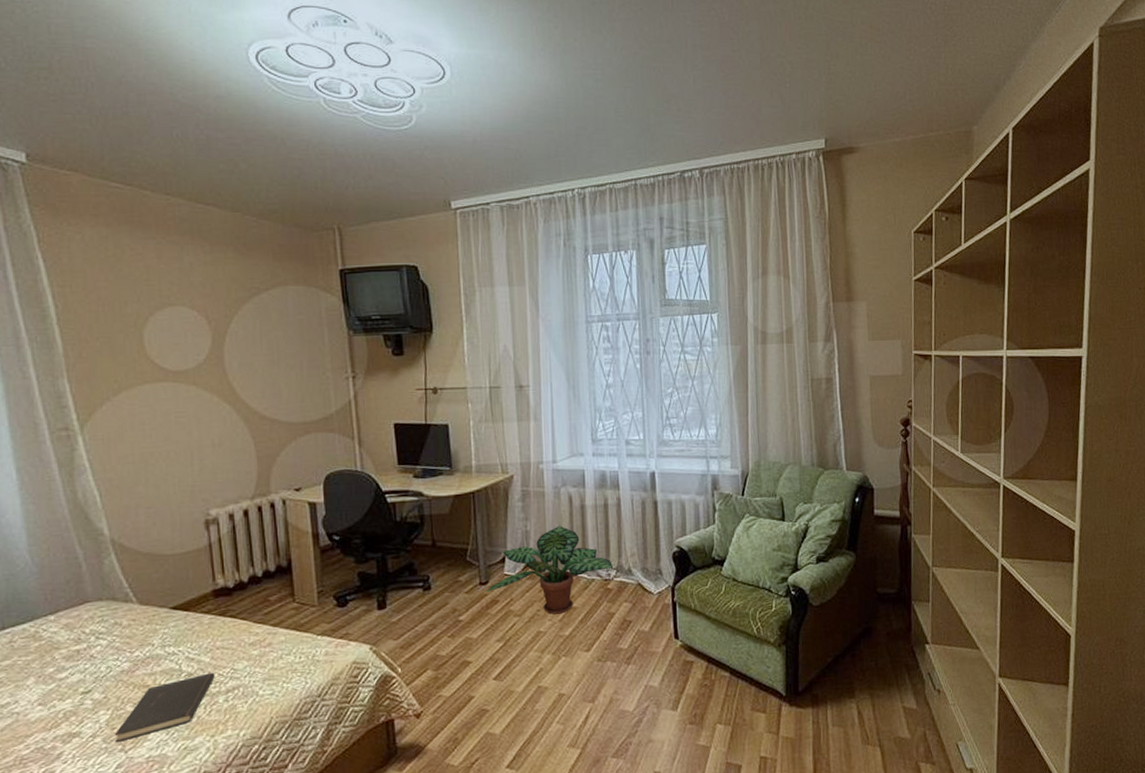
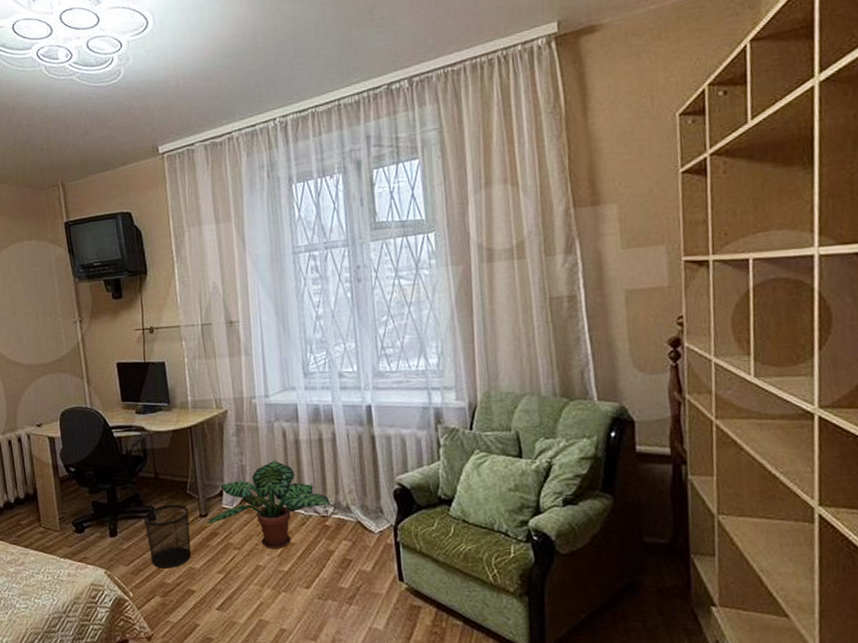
waste bin: none [417,572,469,641] -> present [143,504,191,569]

